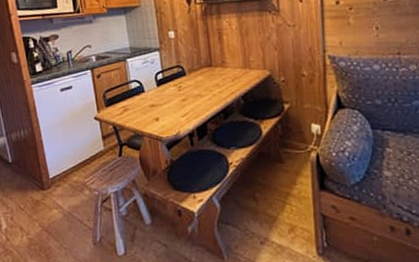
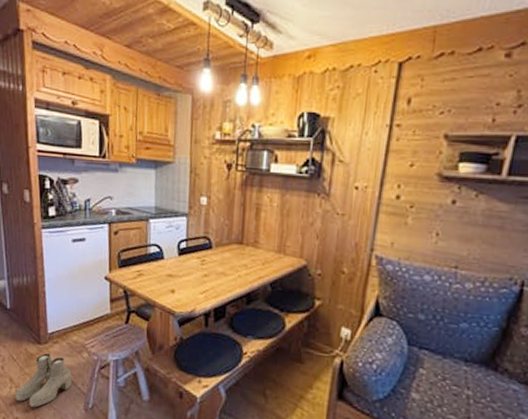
boots: none [27,197,78,252] -> present [15,353,72,408]

